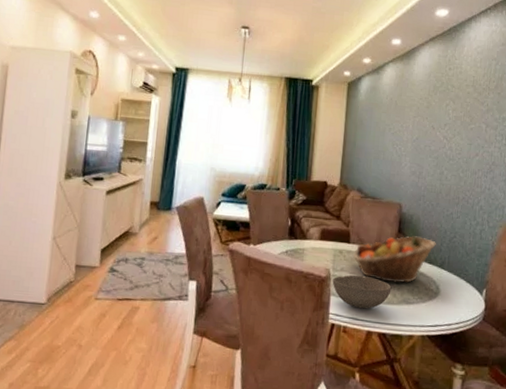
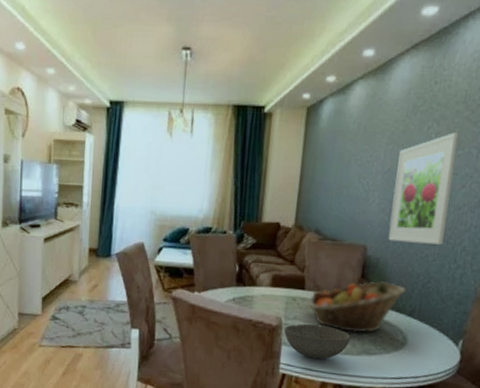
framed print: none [419,110,471,204] -> present [388,132,459,245]

